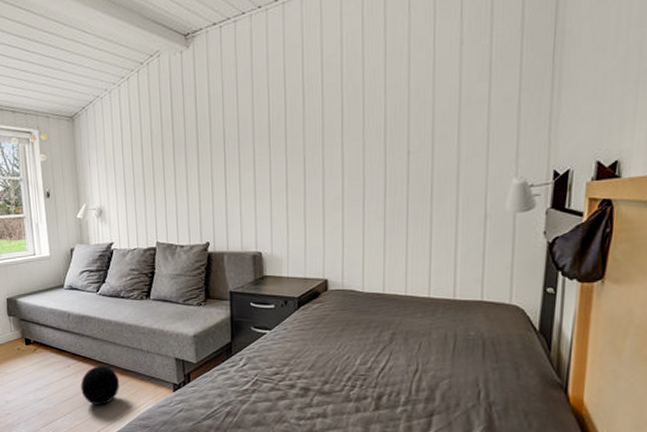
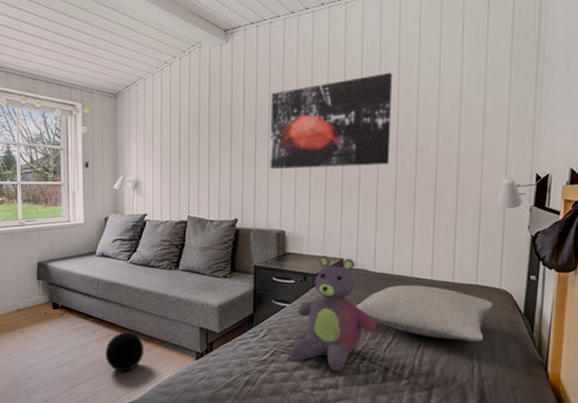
wall art: none [239,65,379,186] -> present [270,72,393,170]
stuffed bear: none [274,277,368,400] -> present [291,256,377,372]
pillow: none [342,304,503,364] -> present [355,285,494,342]

